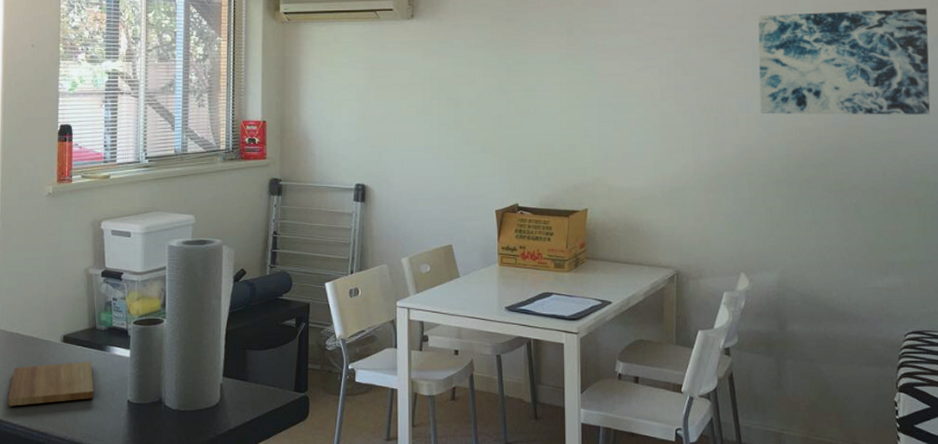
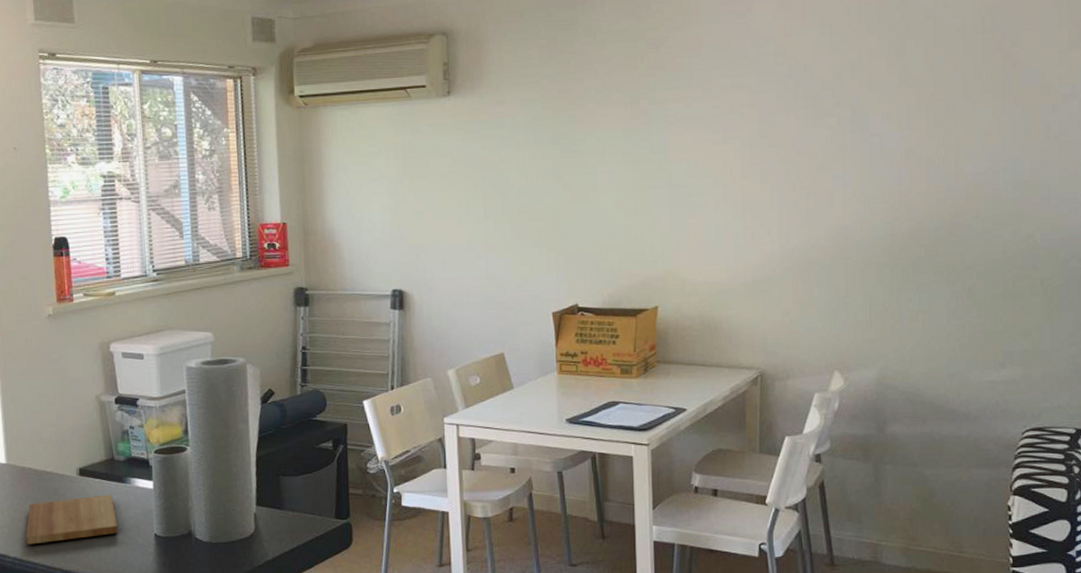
wall art: present [758,8,931,115] -> none [858,52,1064,189]

